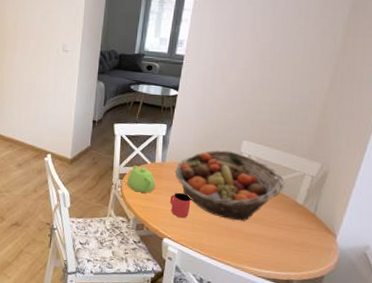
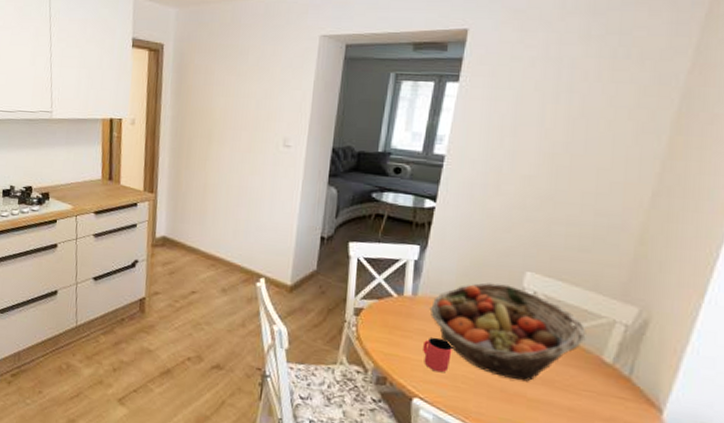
teapot: present [127,165,155,193] -> none [365,298,403,336]

